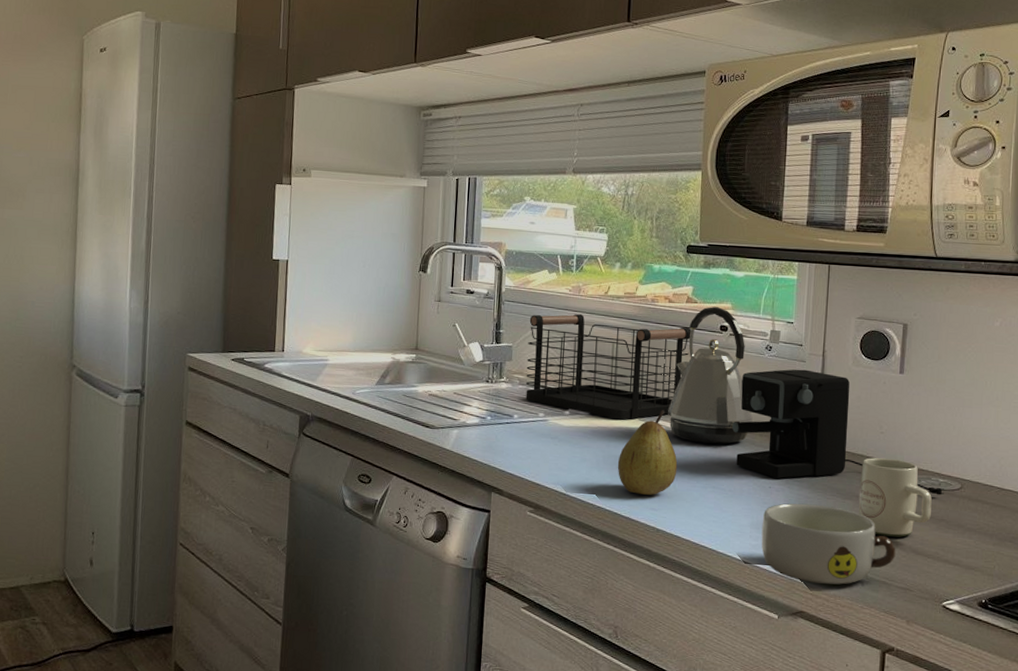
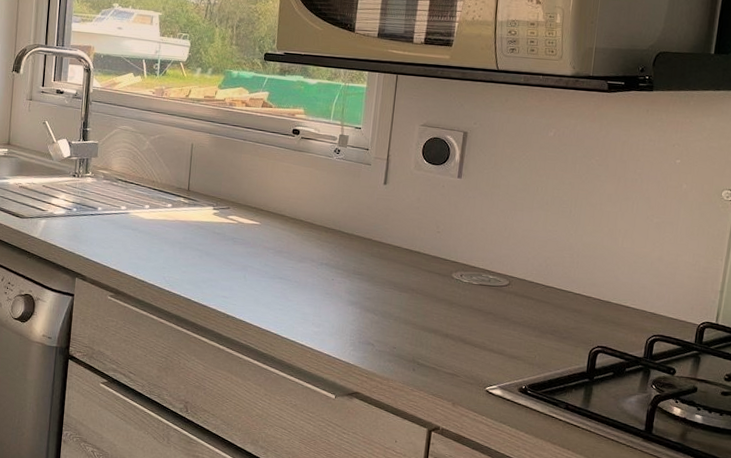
dish rack: present [525,314,691,420] -> none [109,115,266,215]
fruit: present [617,410,678,495] -> none [192,206,249,284]
kettle: present [668,307,753,444] -> none [241,111,320,239]
coffee maker: present [732,369,945,495] -> none [300,171,494,291]
bowl: present [761,503,896,585] -> none [322,294,446,370]
mug: present [858,458,932,537] -> none [413,255,482,328]

